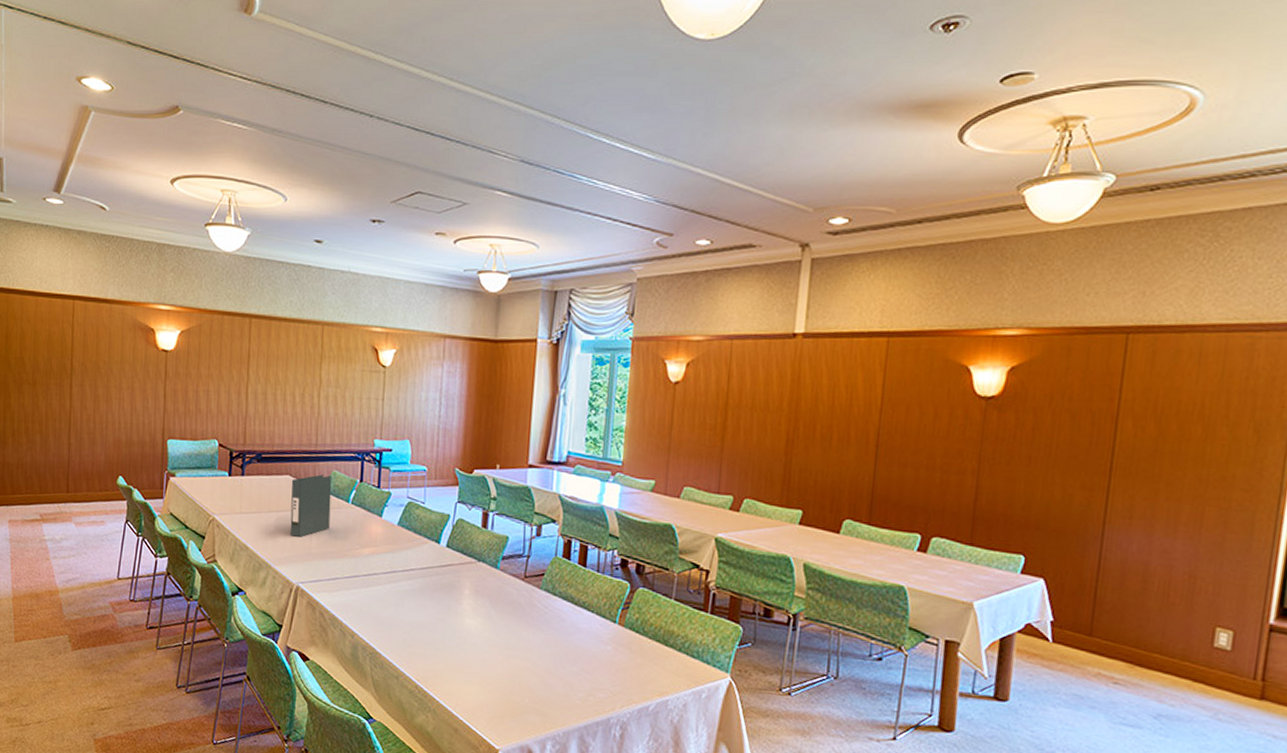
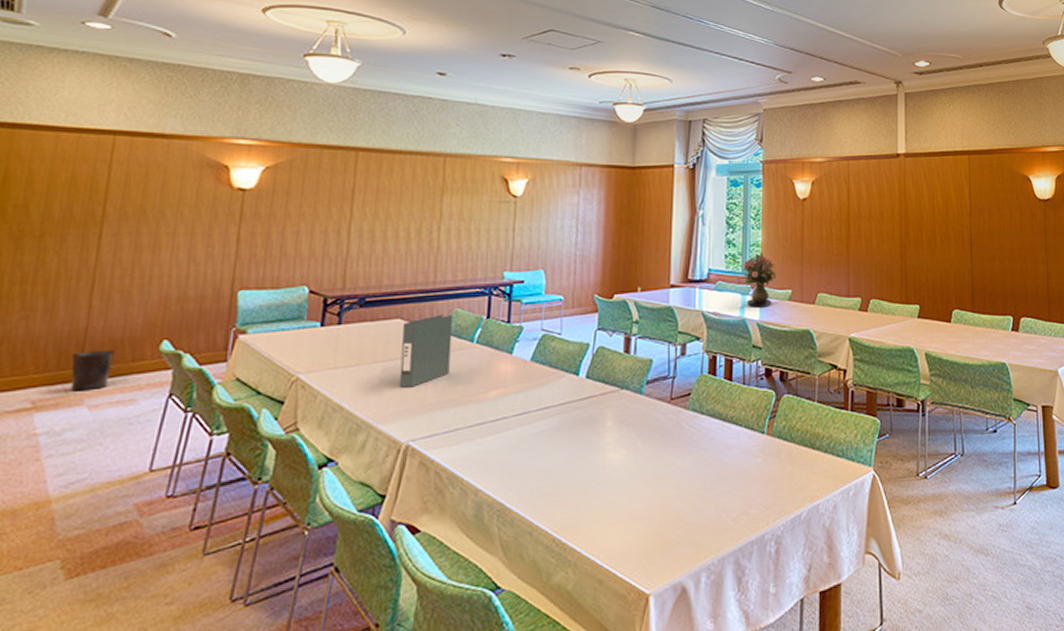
waste bin: none [61,479,89,511] -> present [70,350,116,391]
bouquet: none [602,437,639,496] -> present [742,251,775,307]

